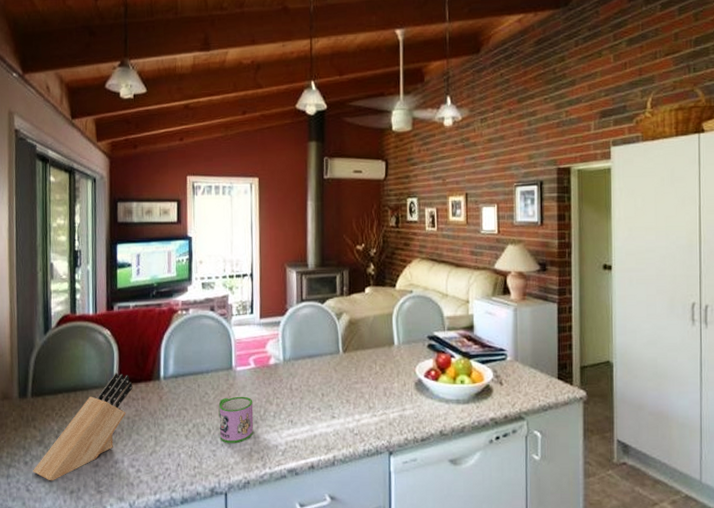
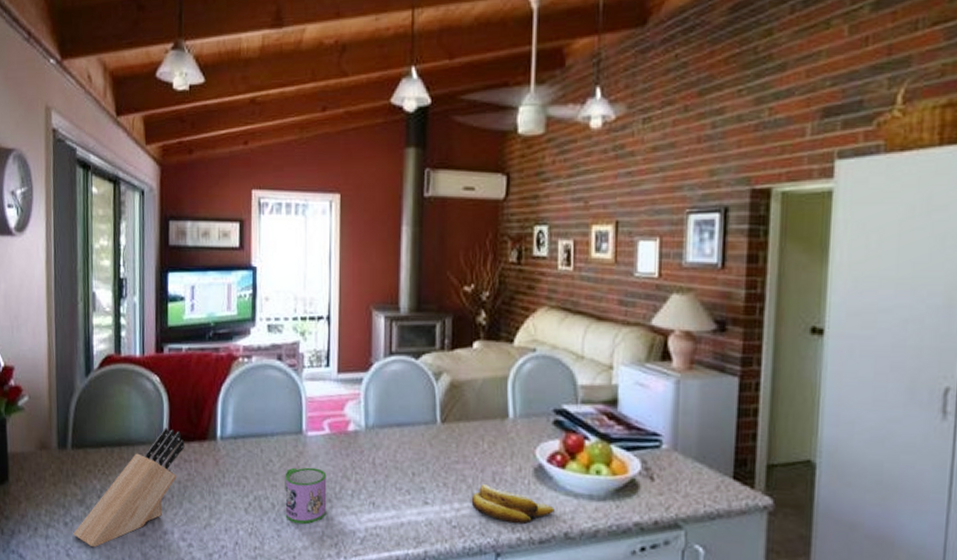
banana: none [368,398,432,428] -> present [471,484,555,525]

